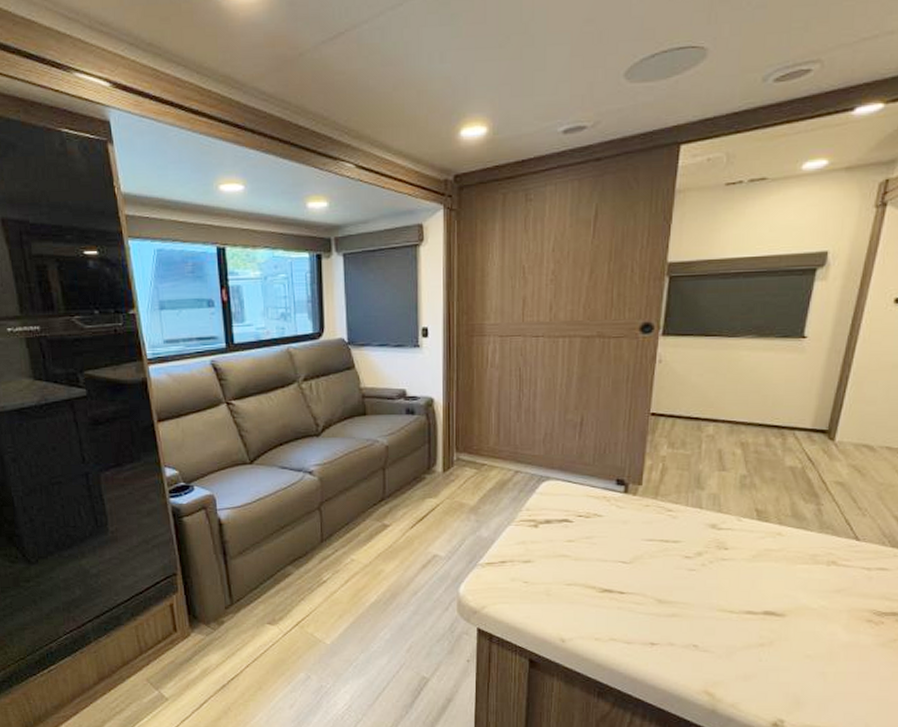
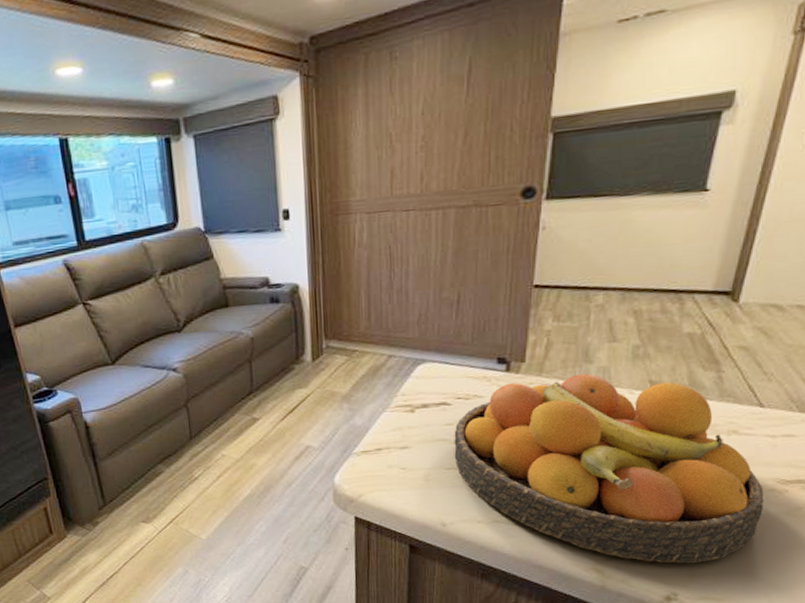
fruit bowl: none [574,499,862,691] -> present [454,373,764,564]

